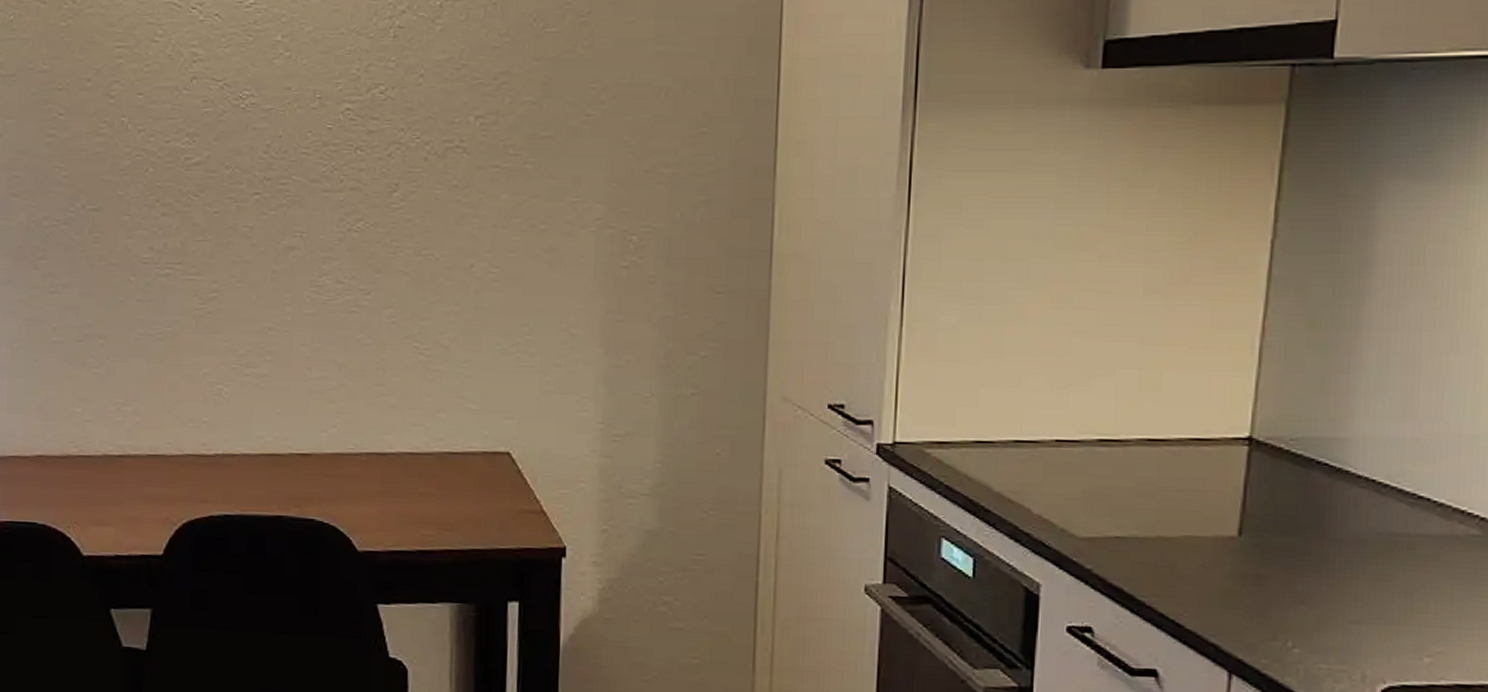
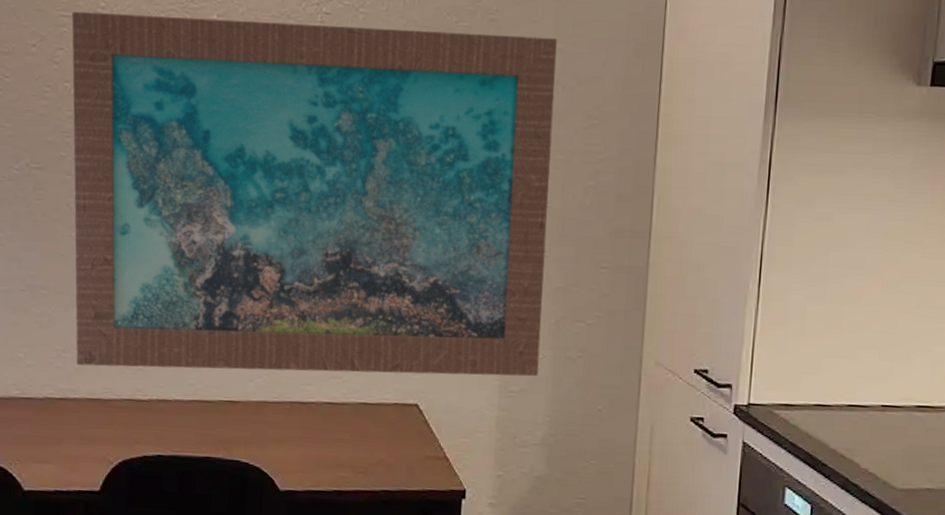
wall art: none [127,38,658,420] -> present [71,11,557,377]

